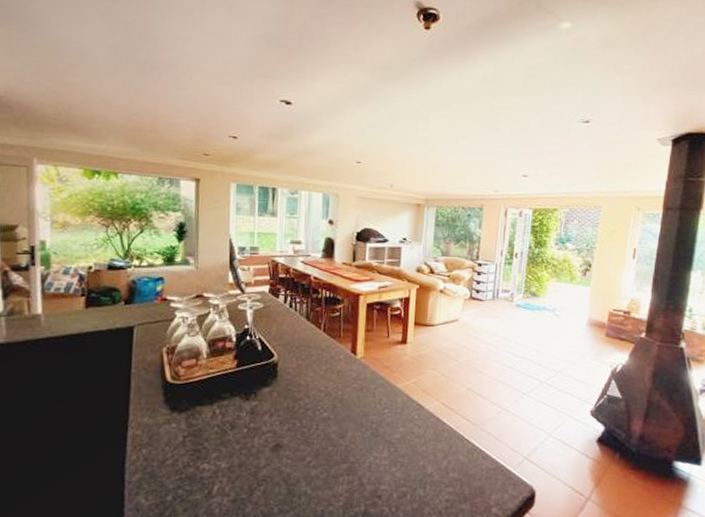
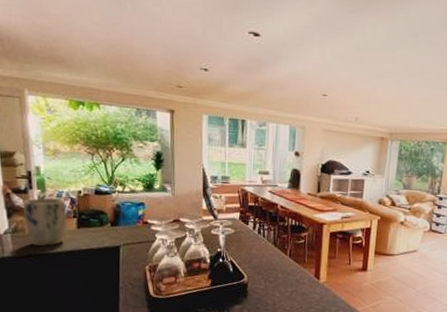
plant pot: none [22,275,74,330] -> present [22,197,67,247]

